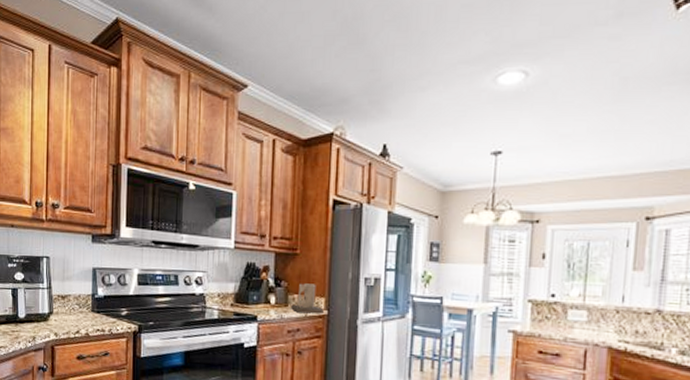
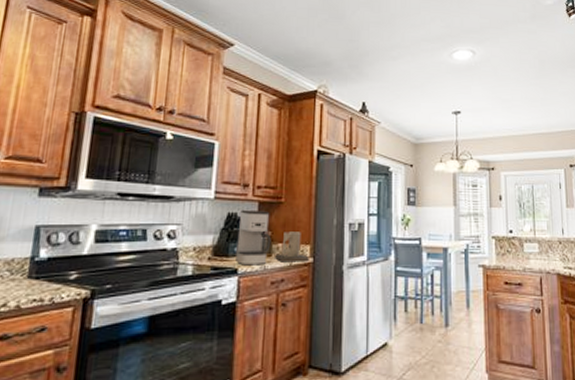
coffee maker: none [255,260,288,315] -> present [236,209,272,266]

